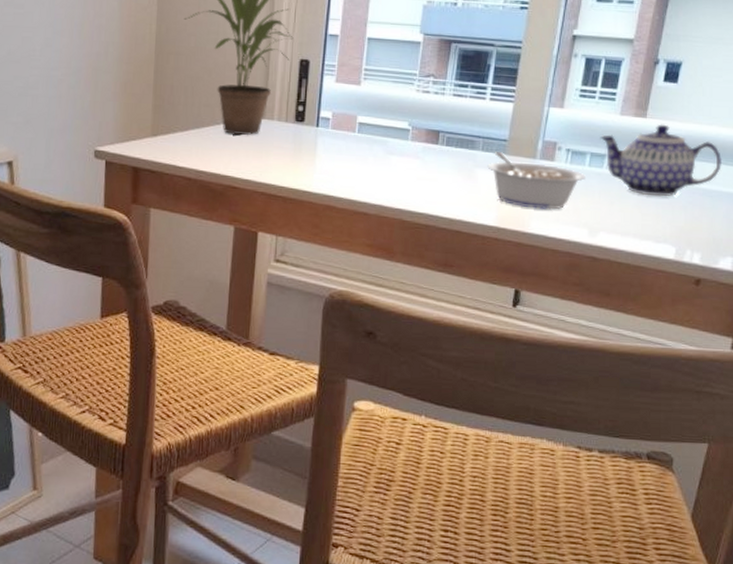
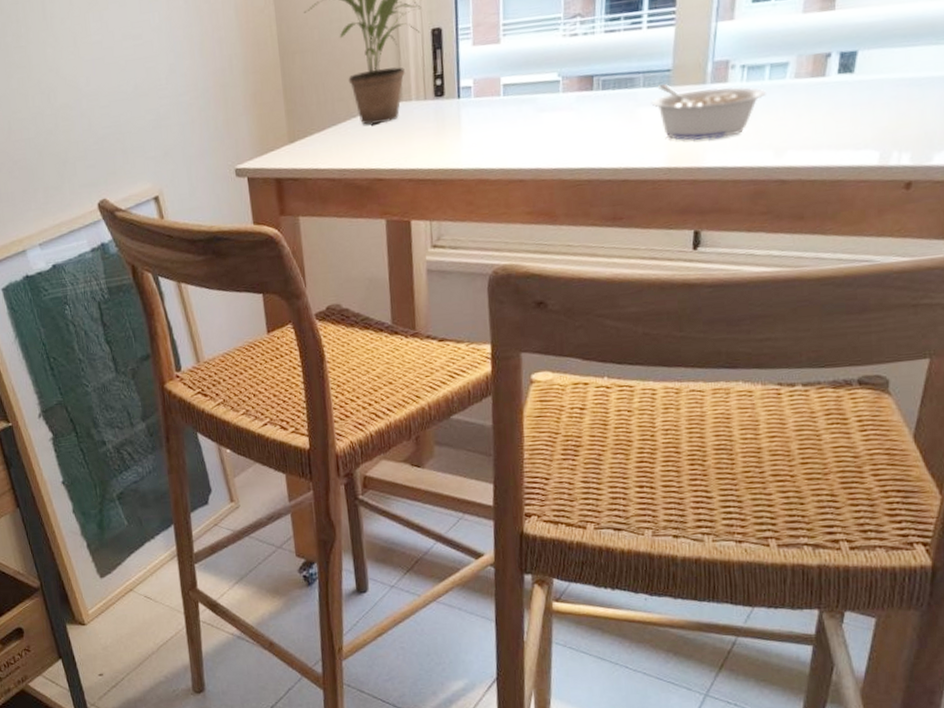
teapot: present [600,124,721,197] -> none [780,12,931,100]

